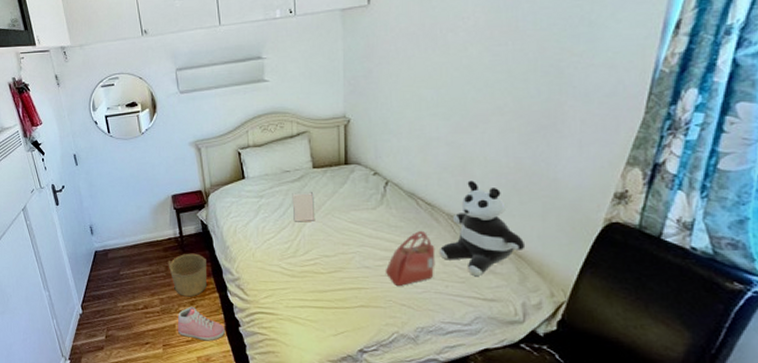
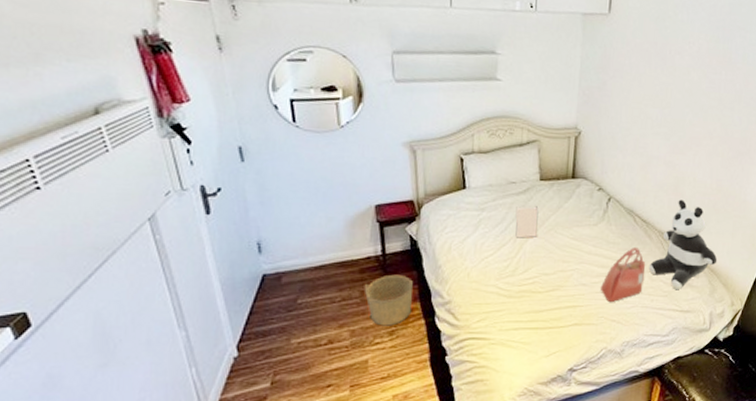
sneaker: present [177,306,225,341] -> none [370,336,429,376]

